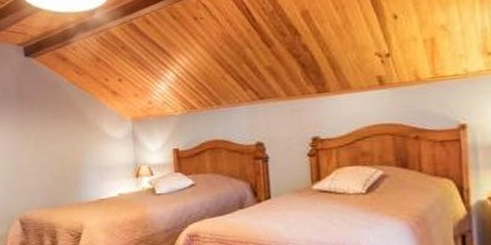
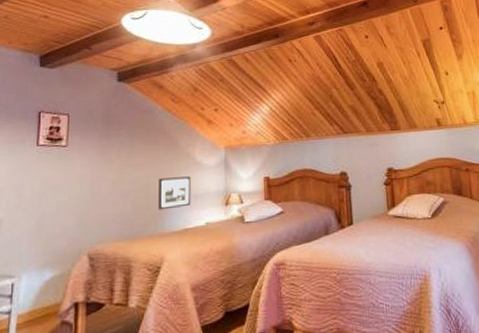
picture frame: none [72,149,103,181] -> present [157,176,191,210]

